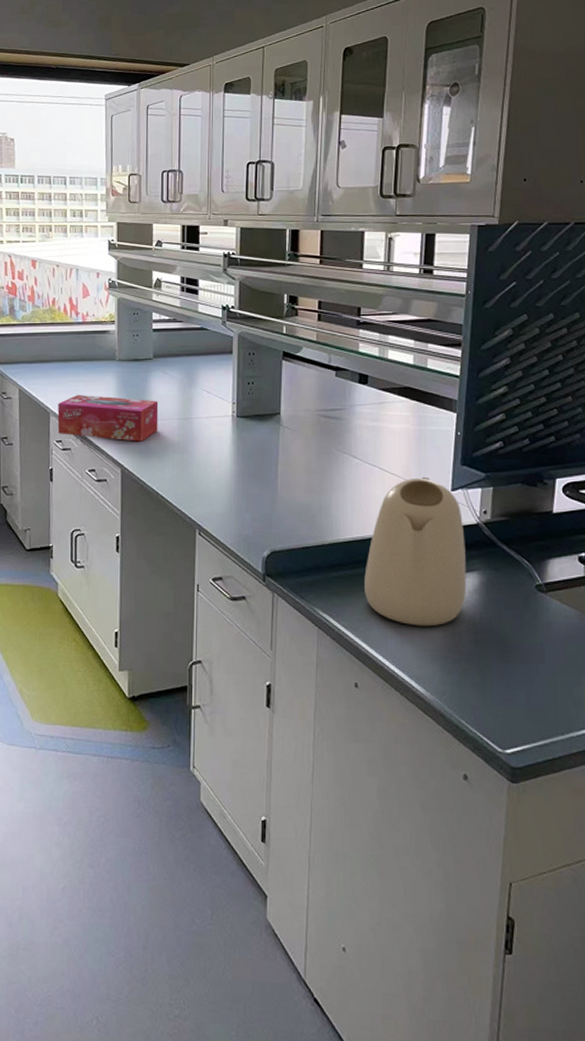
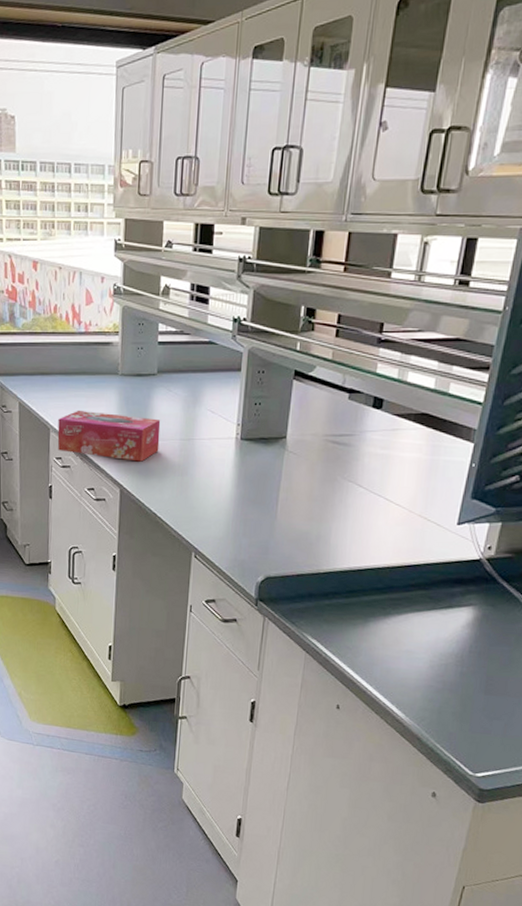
kettle: present [364,477,467,627] -> none [355,509,465,657]

